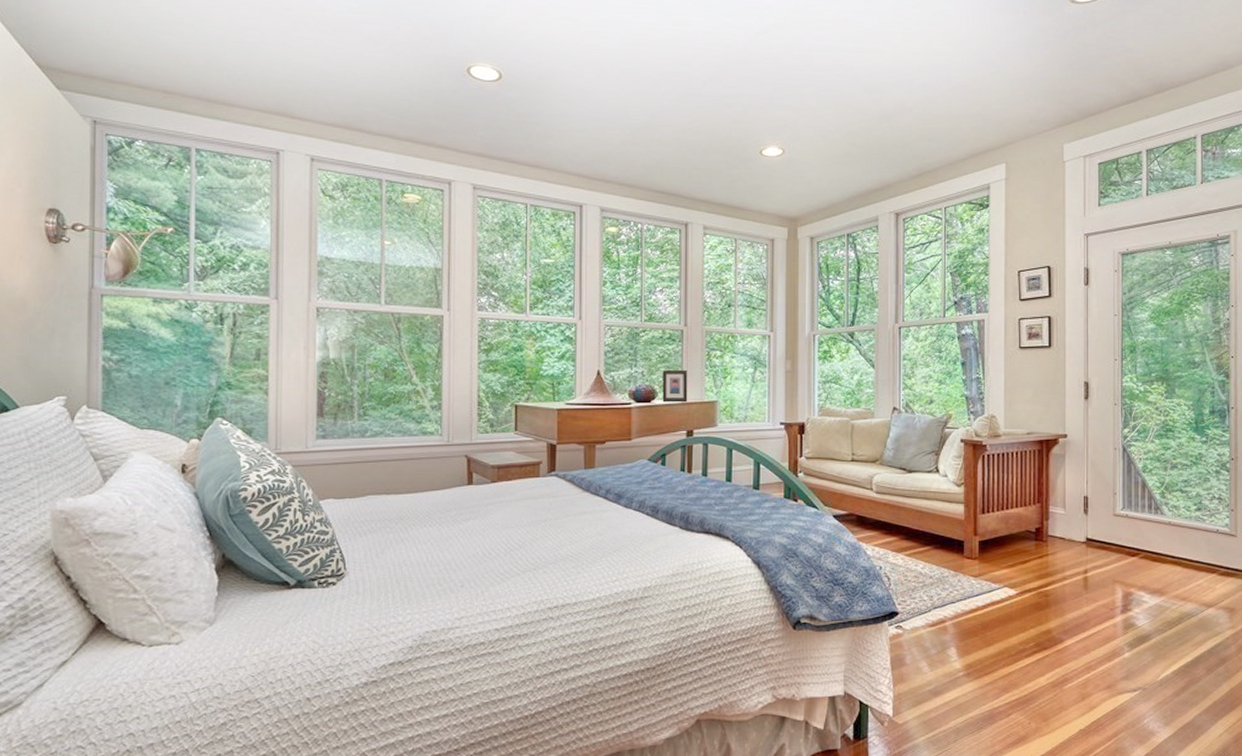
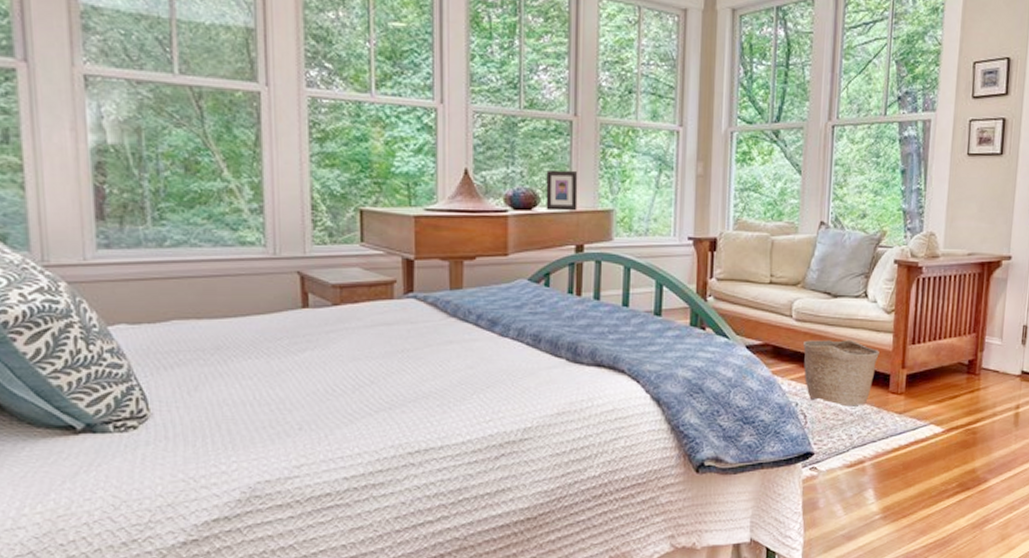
basket: none [884,510,953,569] -> present [803,340,879,405]

